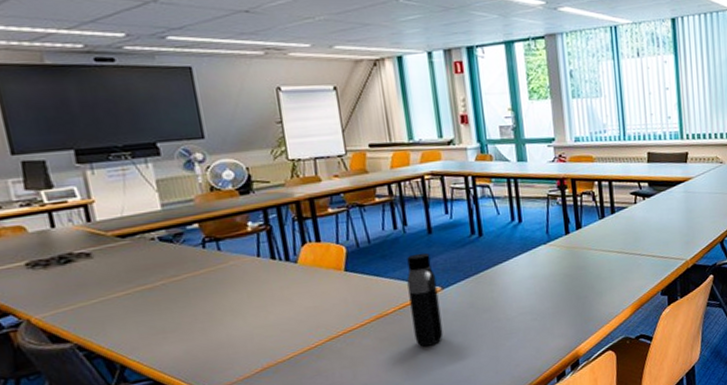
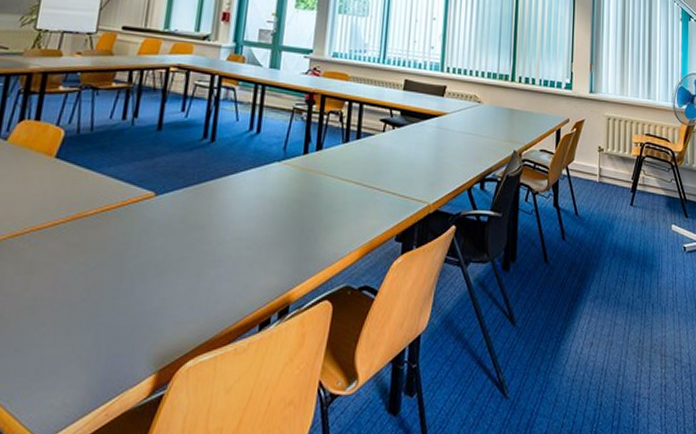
water bottle: present [406,252,443,347] -> none [109,150,153,262]

